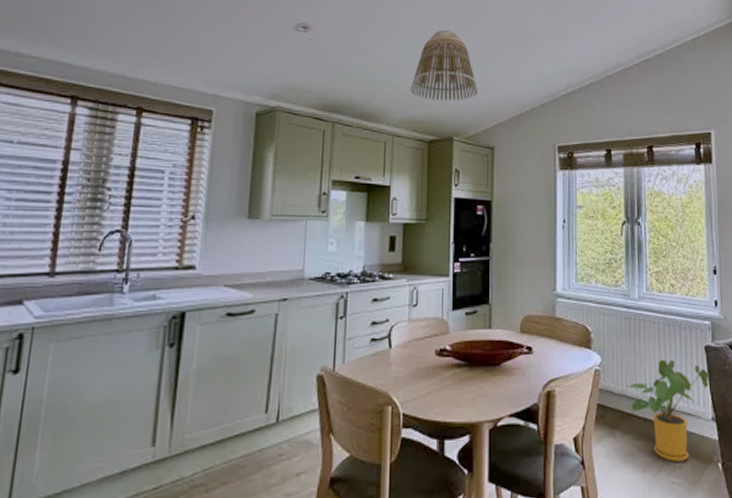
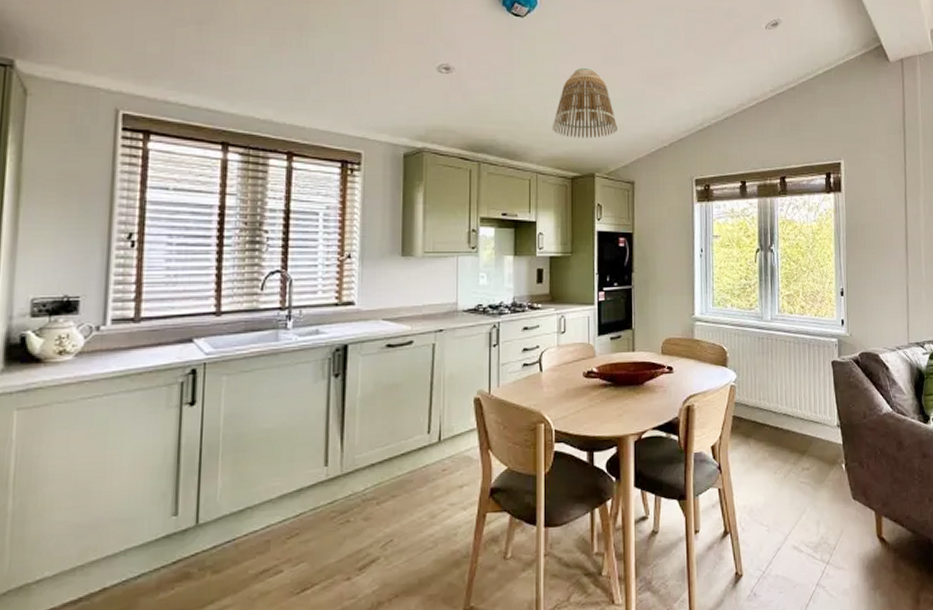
house plant: present [628,359,709,462] -> none [761,374,835,464]

